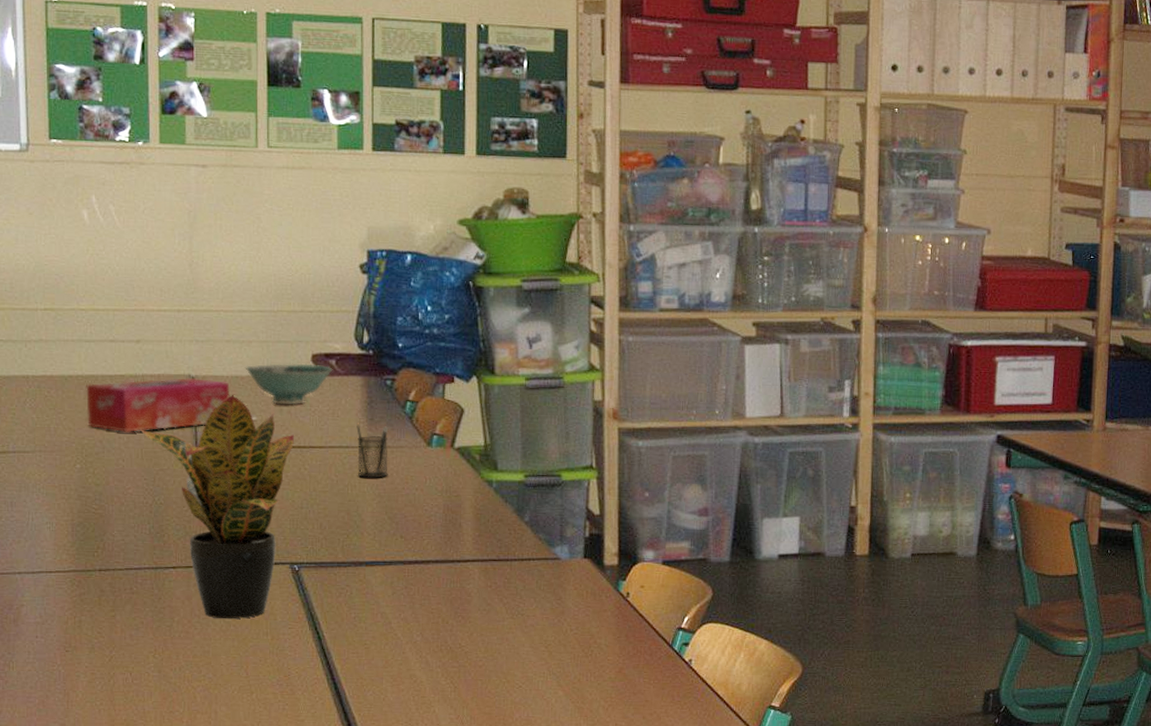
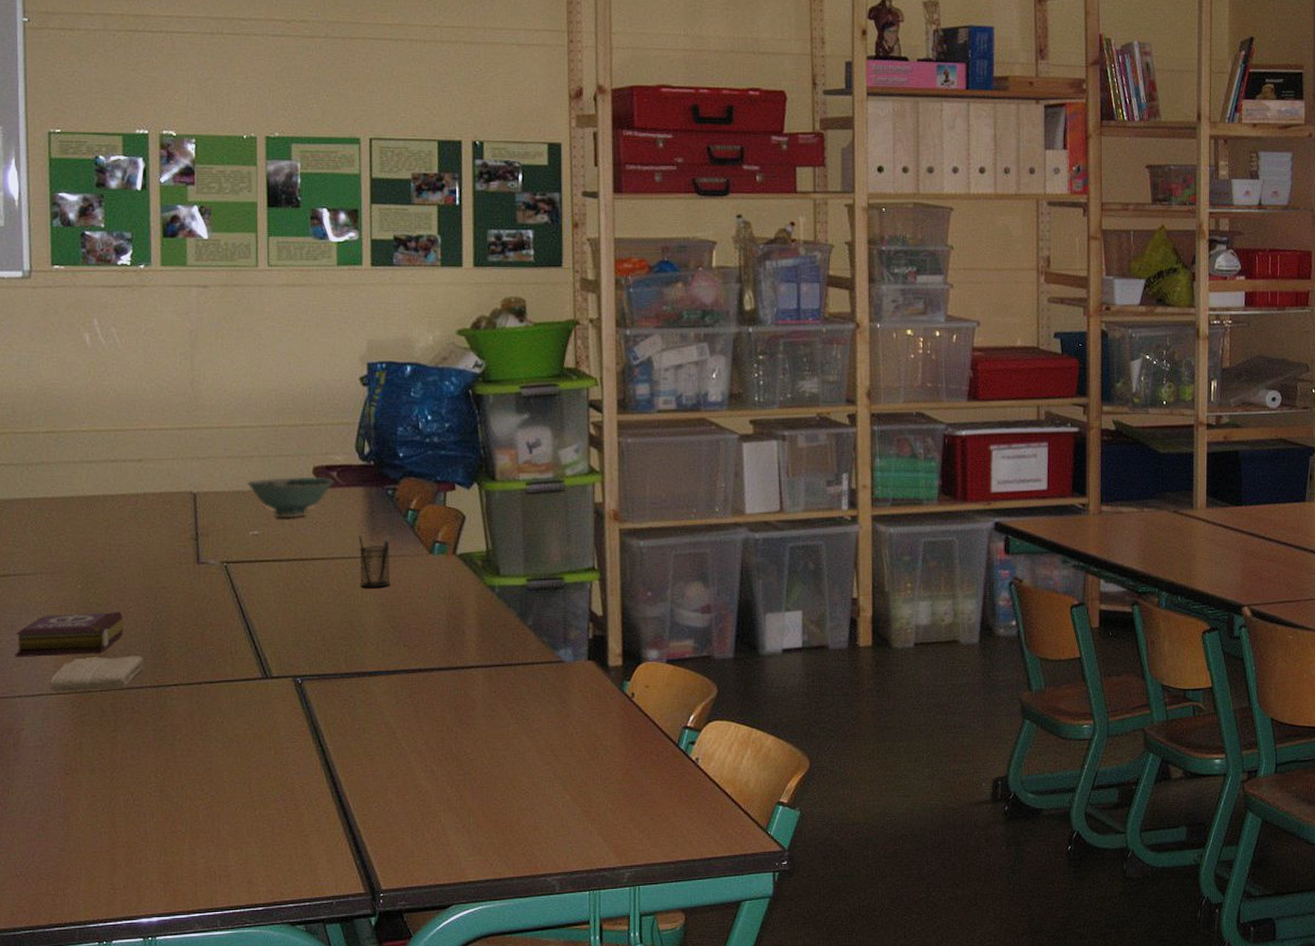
book: none [15,492,122,535] -> present [15,611,123,657]
washcloth: none [49,537,141,571] -> present [50,656,143,692]
tissue box: present [86,377,230,432] -> none [88,494,232,551]
potted plant: present [140,395,295,619] -> none [142,510,297,736]

